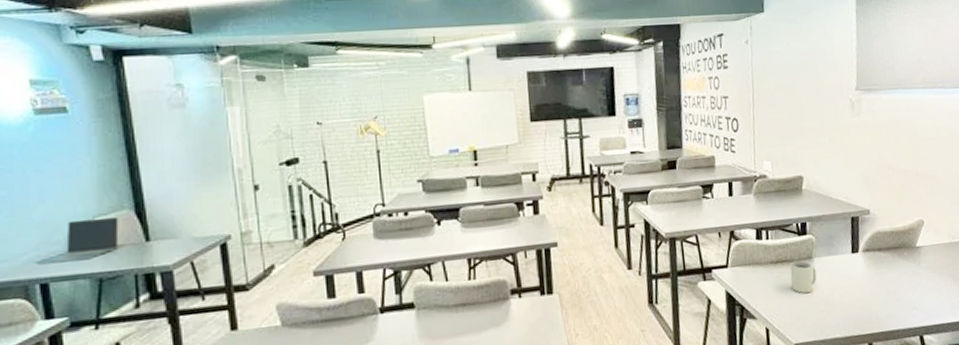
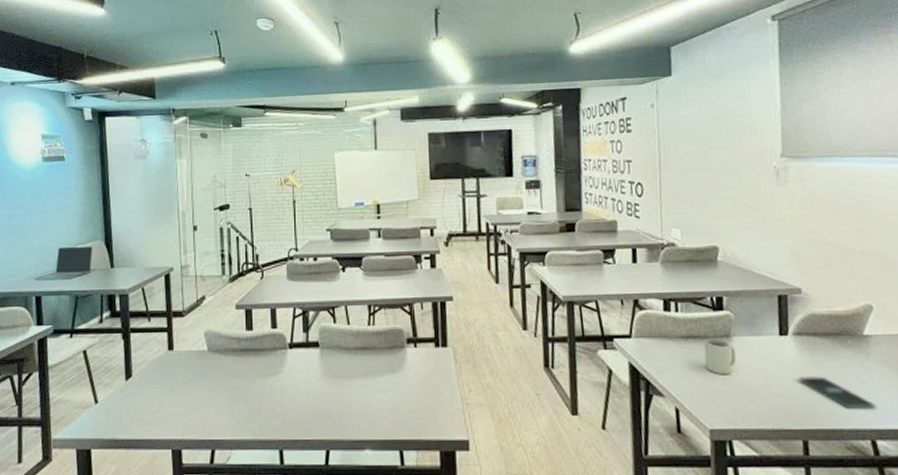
calculator: none [865,286,925,312] -> present [798,376,877,410]

